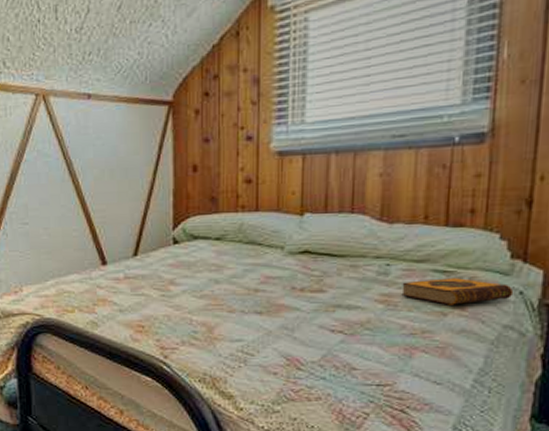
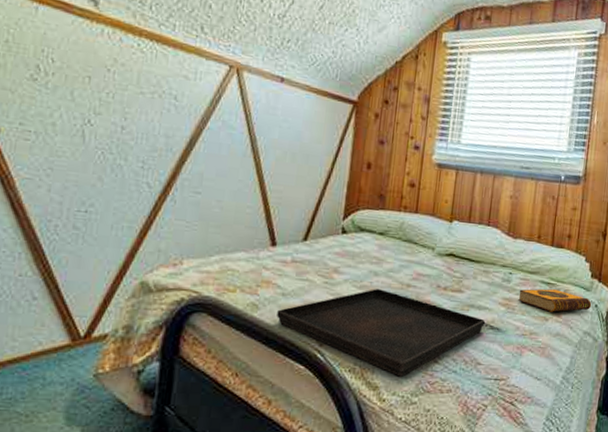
serving tray: none [117,297,357,385] -> present [277,289,485,377]

